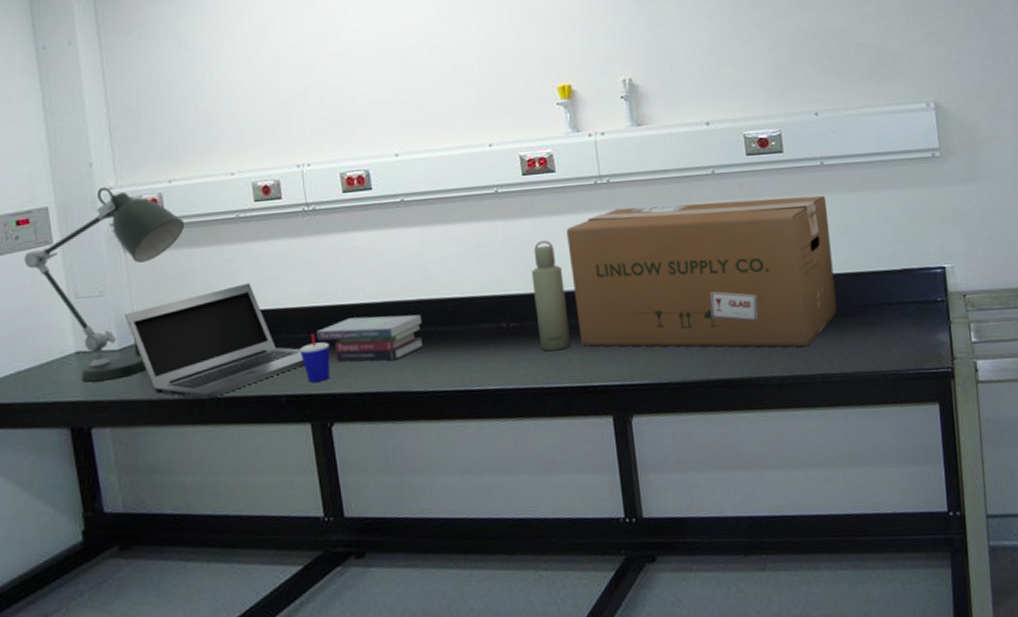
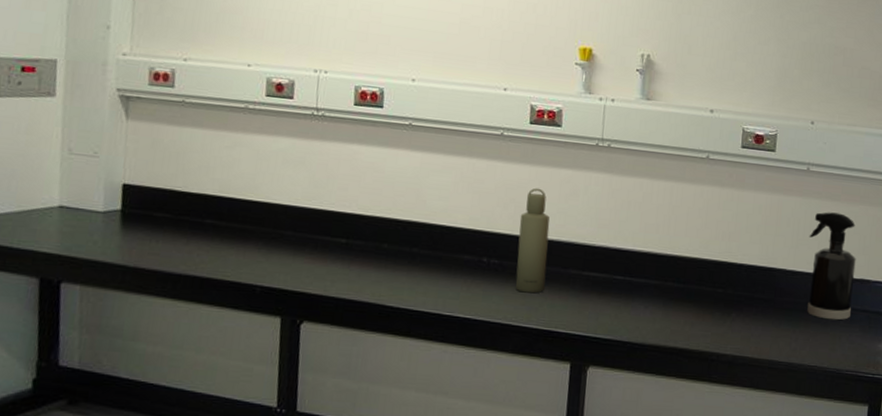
desk lamp: present [24,187,185,382] -> none [22,52,193,240]
laptop: present [124,283,305,400] -> none [115,172,287,277]
beverage cup: present [300,333,330,383] -> none [283,232,313,280]
books: present [315,314,424,362] -> none [302,225,408,273]
box: present [566,195,838,348] -> none [554,172,806,333]
spray bottle: none [837,203,900,319] -> present [807,212,856,320]

